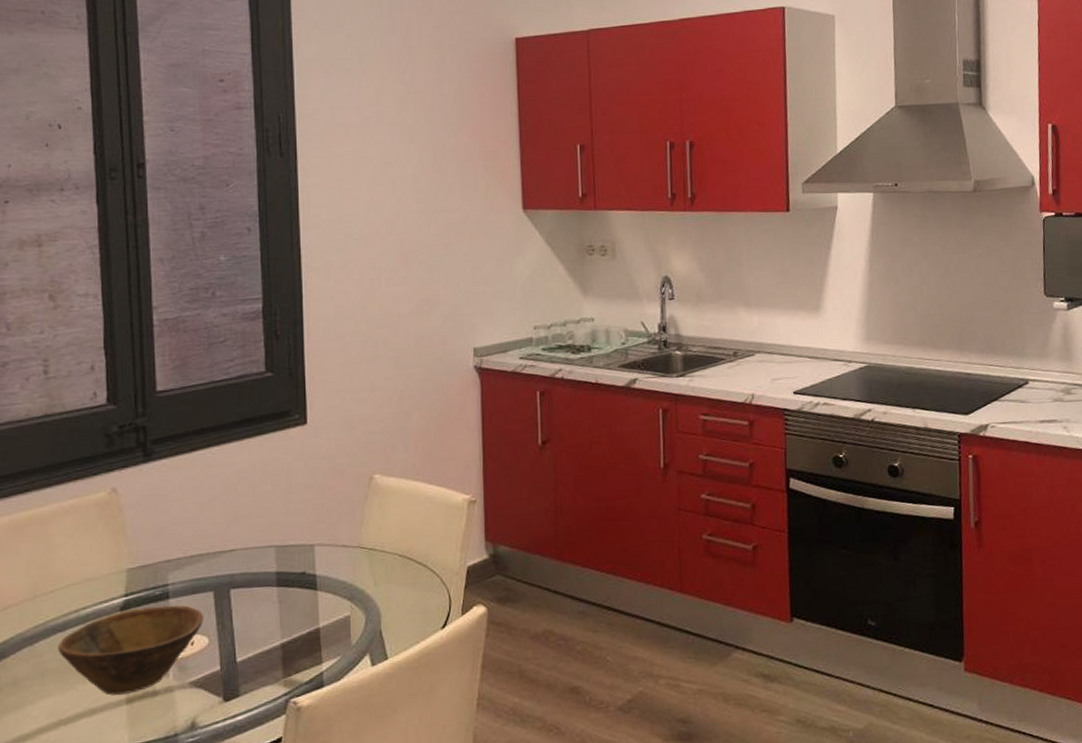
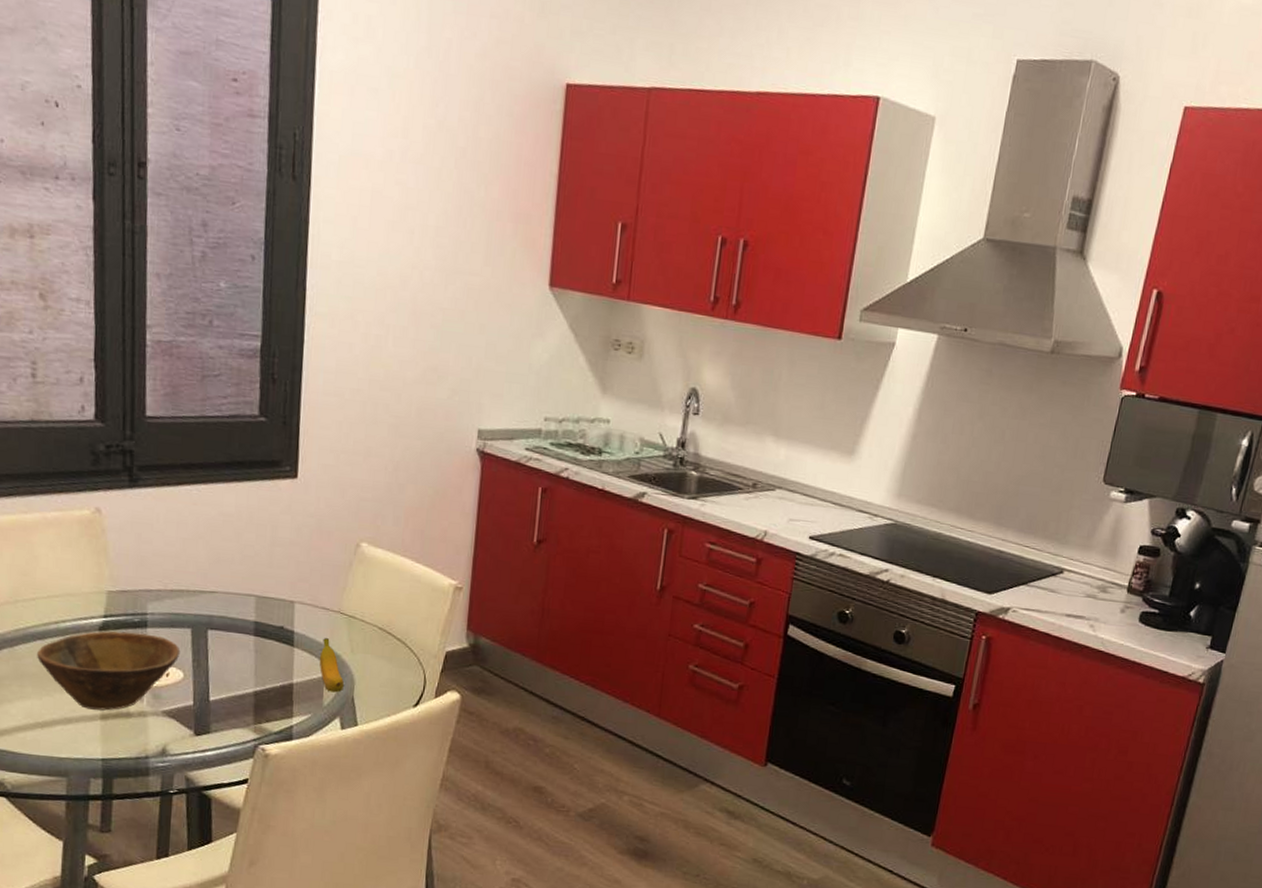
banana: none [343,575,370,630] -> present [319,638,344,693]

